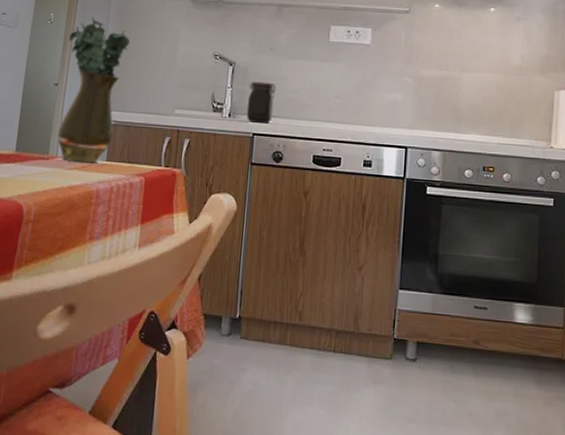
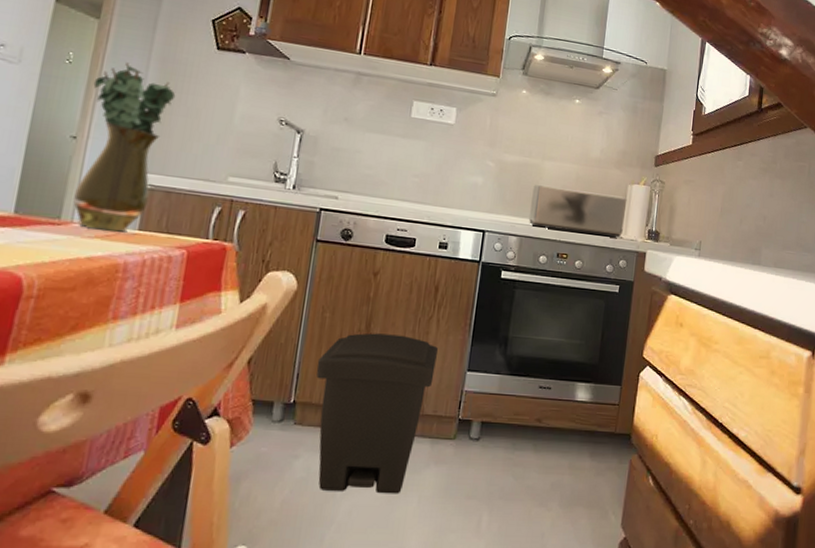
jar: present [246,81,277,124] -> none [313,152,350,199]
trash can: none [257,251,369,413] -> present [316,333,438,494]
toaster: none [450,98,555,148] -> present [528,185,627,238]

